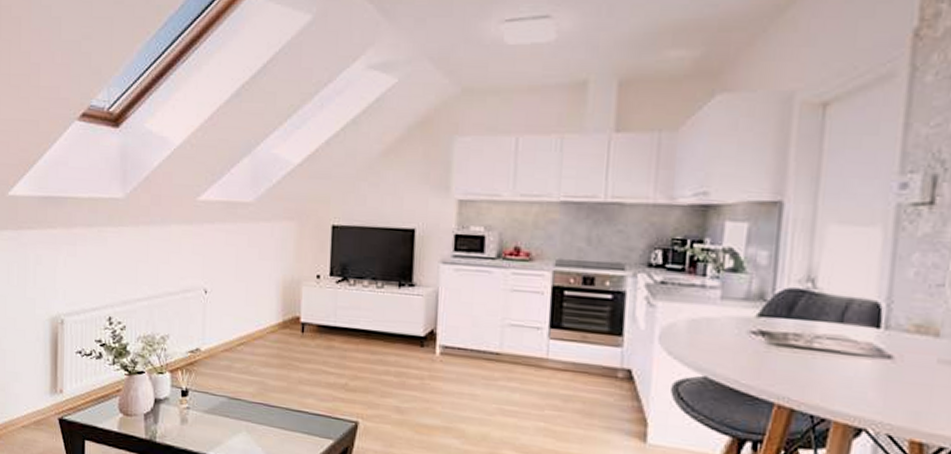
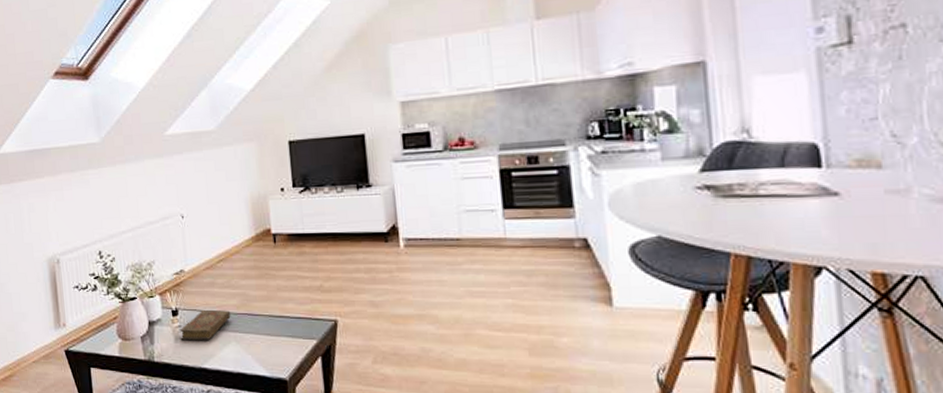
book: none [186,393,245,426] -> present [179,309,231,340]

